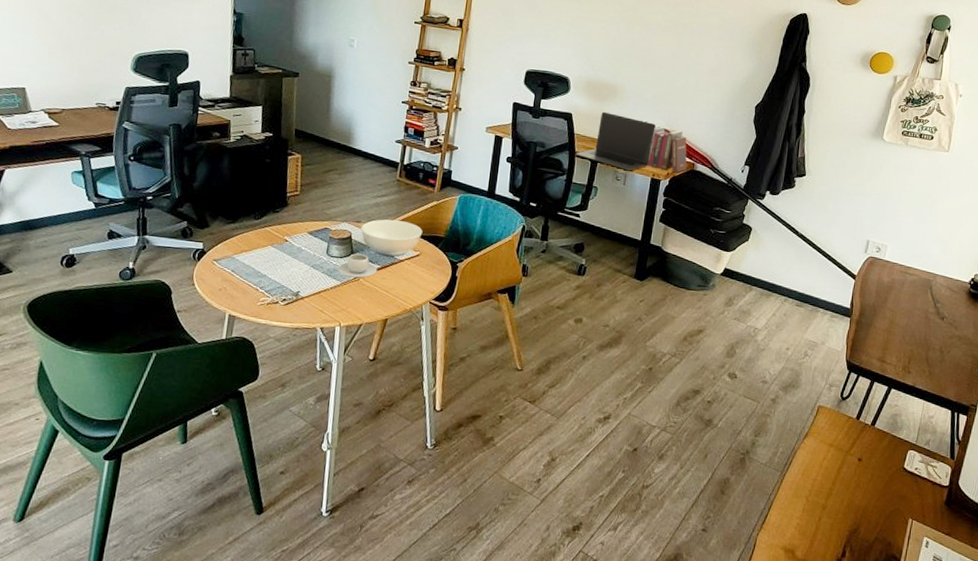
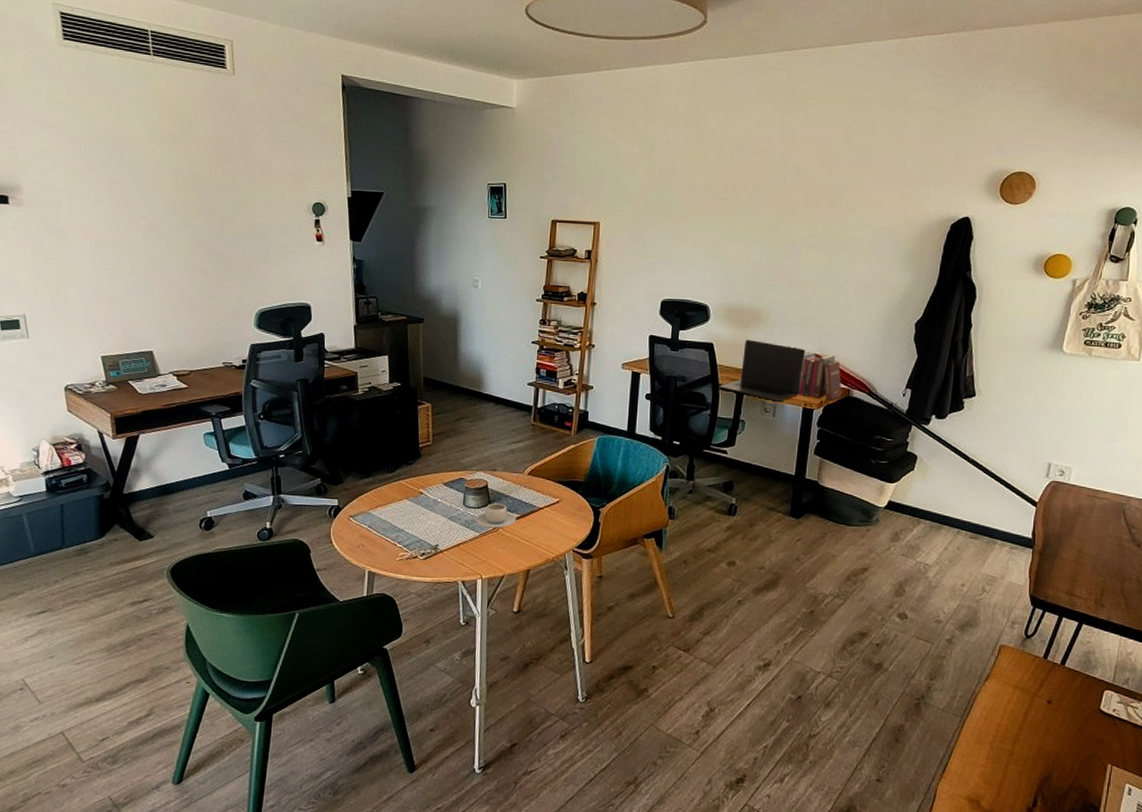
bowl: present [361,219,423,257] -> none [497,466,561,504]

